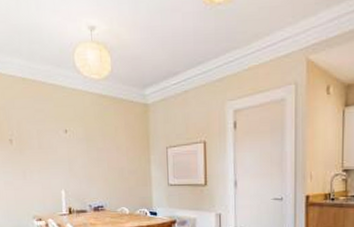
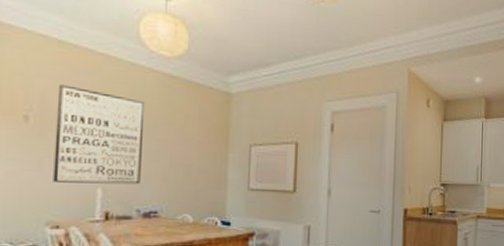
wall art: none [27,113,89,187] -> present [53,84,145,185]

